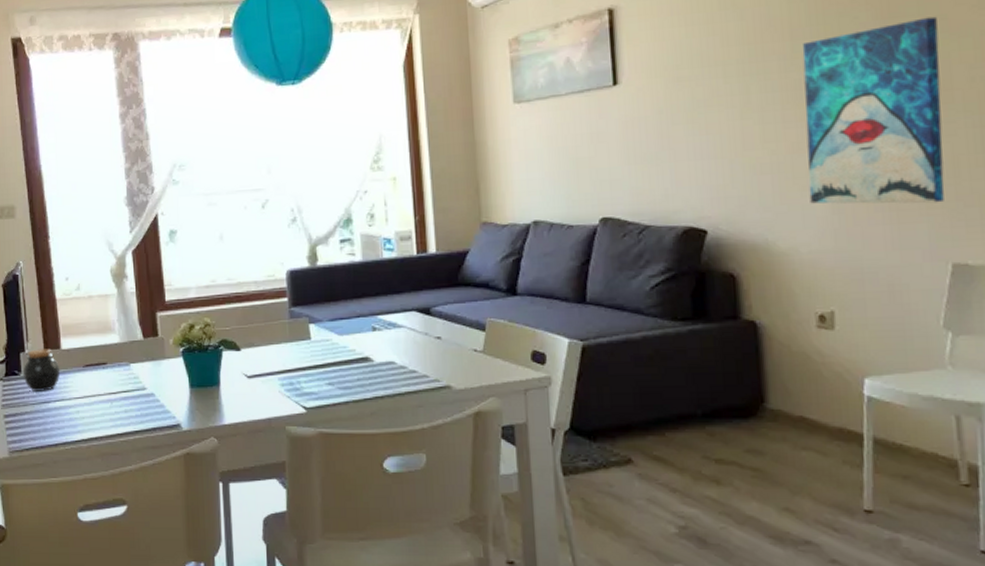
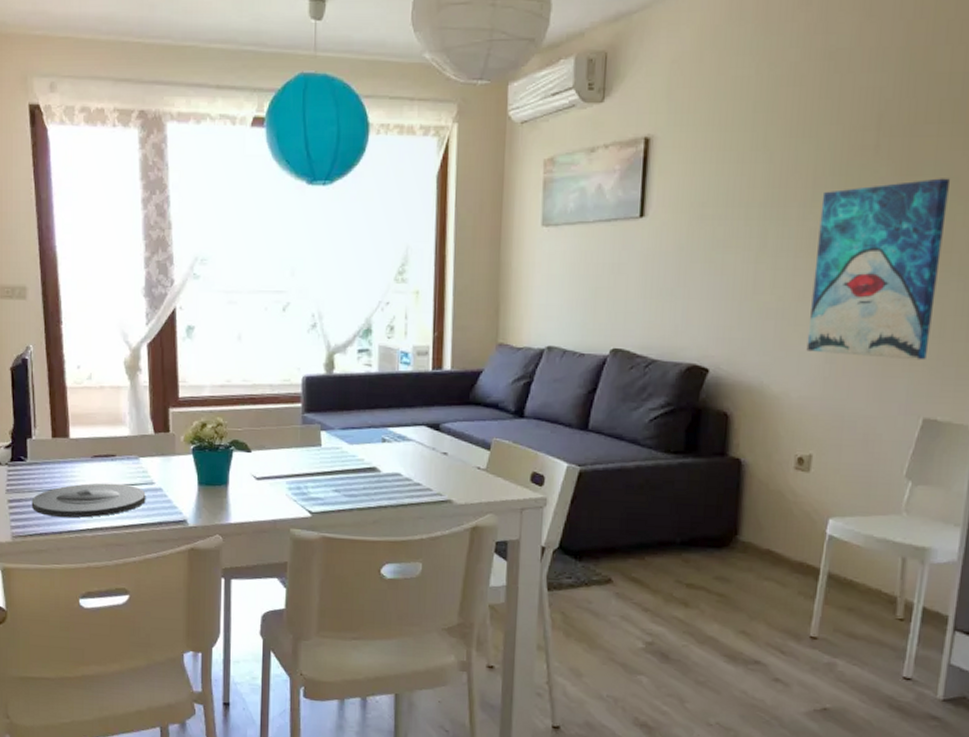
jar: present [23,349,61,391] -> none [29,436,68,479]
plate: none [26,391,139,430] -> present [31,483,146,518]

